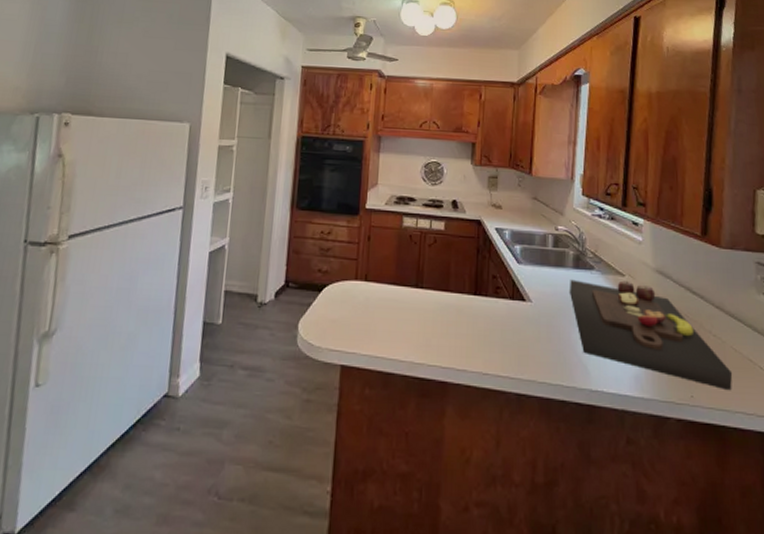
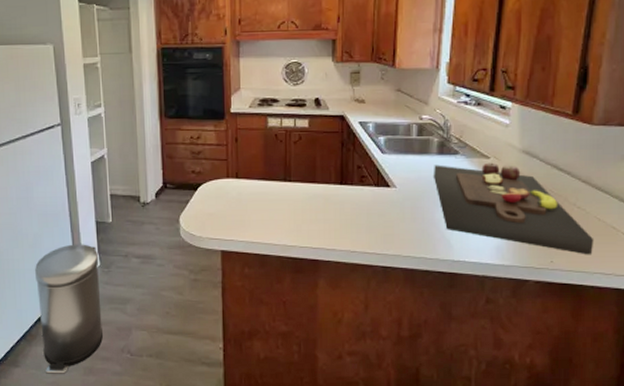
pedal bin: none [107,348,200,523] -> present [34,244,103,374]

